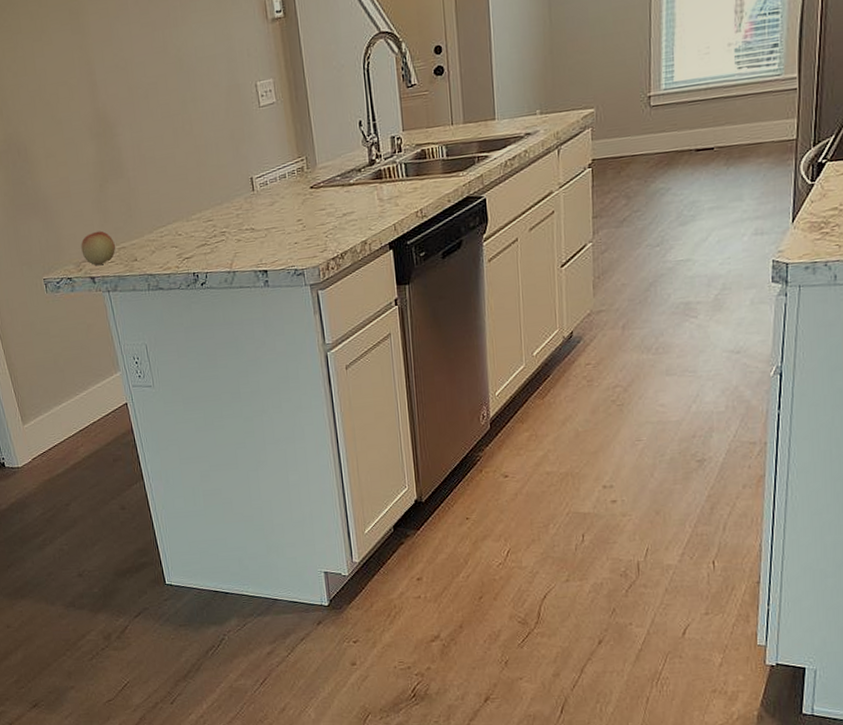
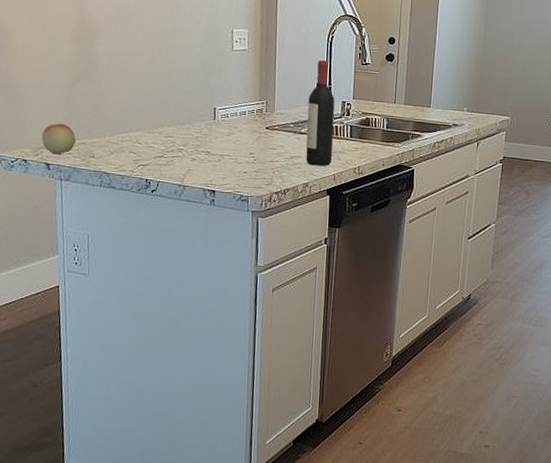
wine bottle: none [352,93,390,219] -> present [306,60,335,166]

